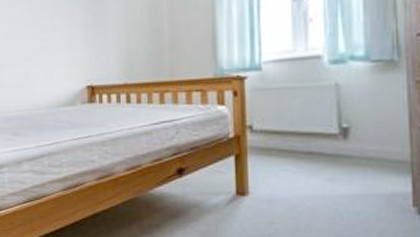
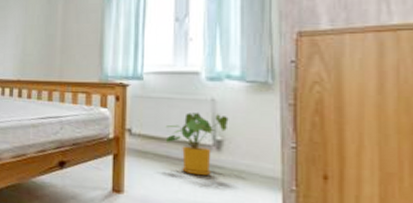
house plant: none [288,99,354,168] -> present [165,112,229,176]

